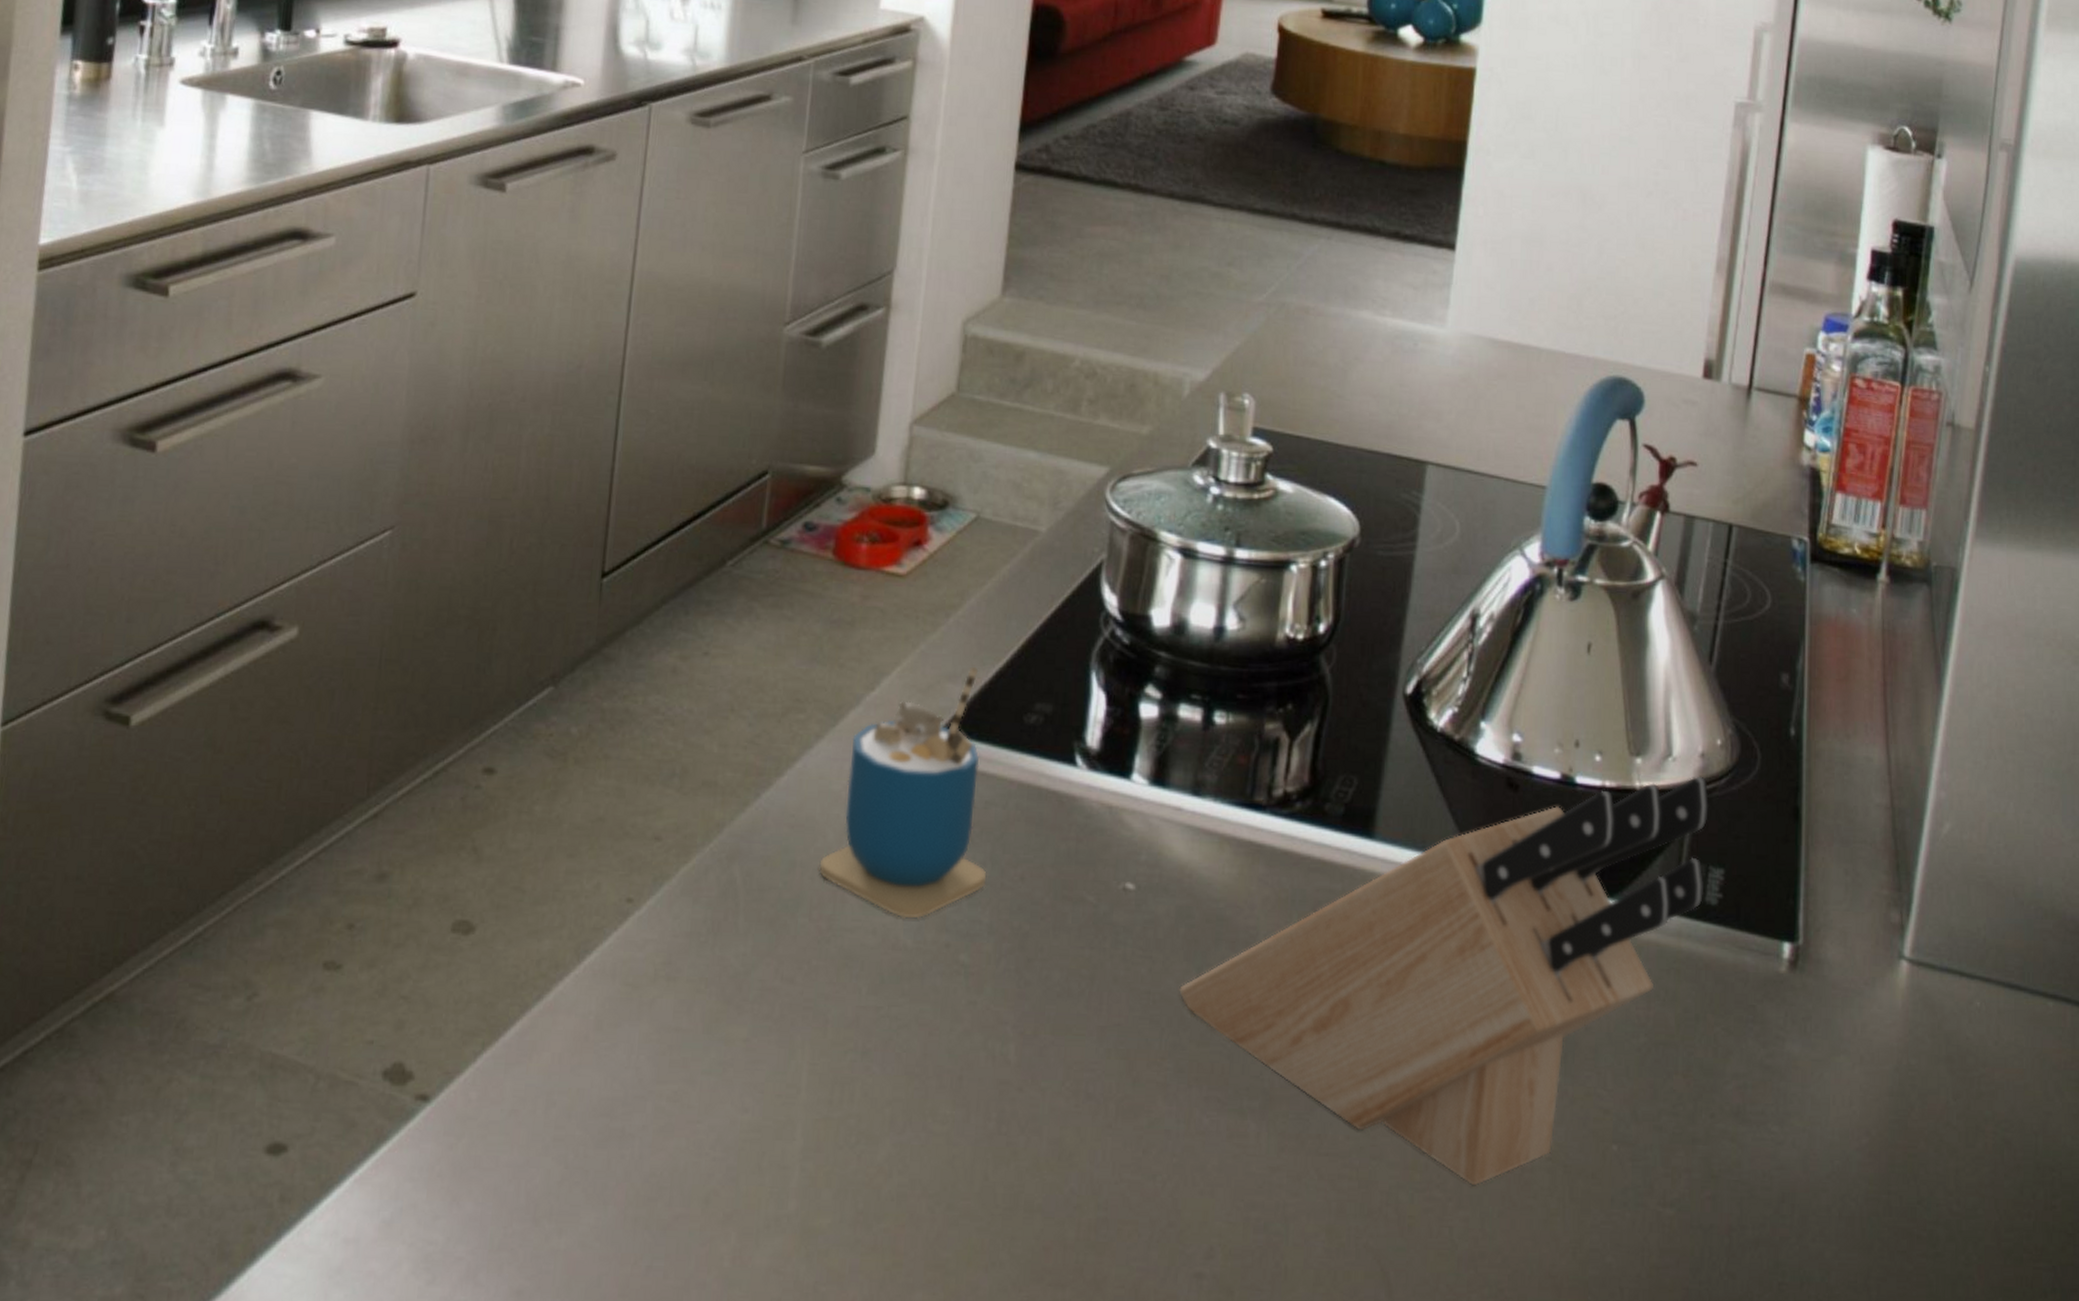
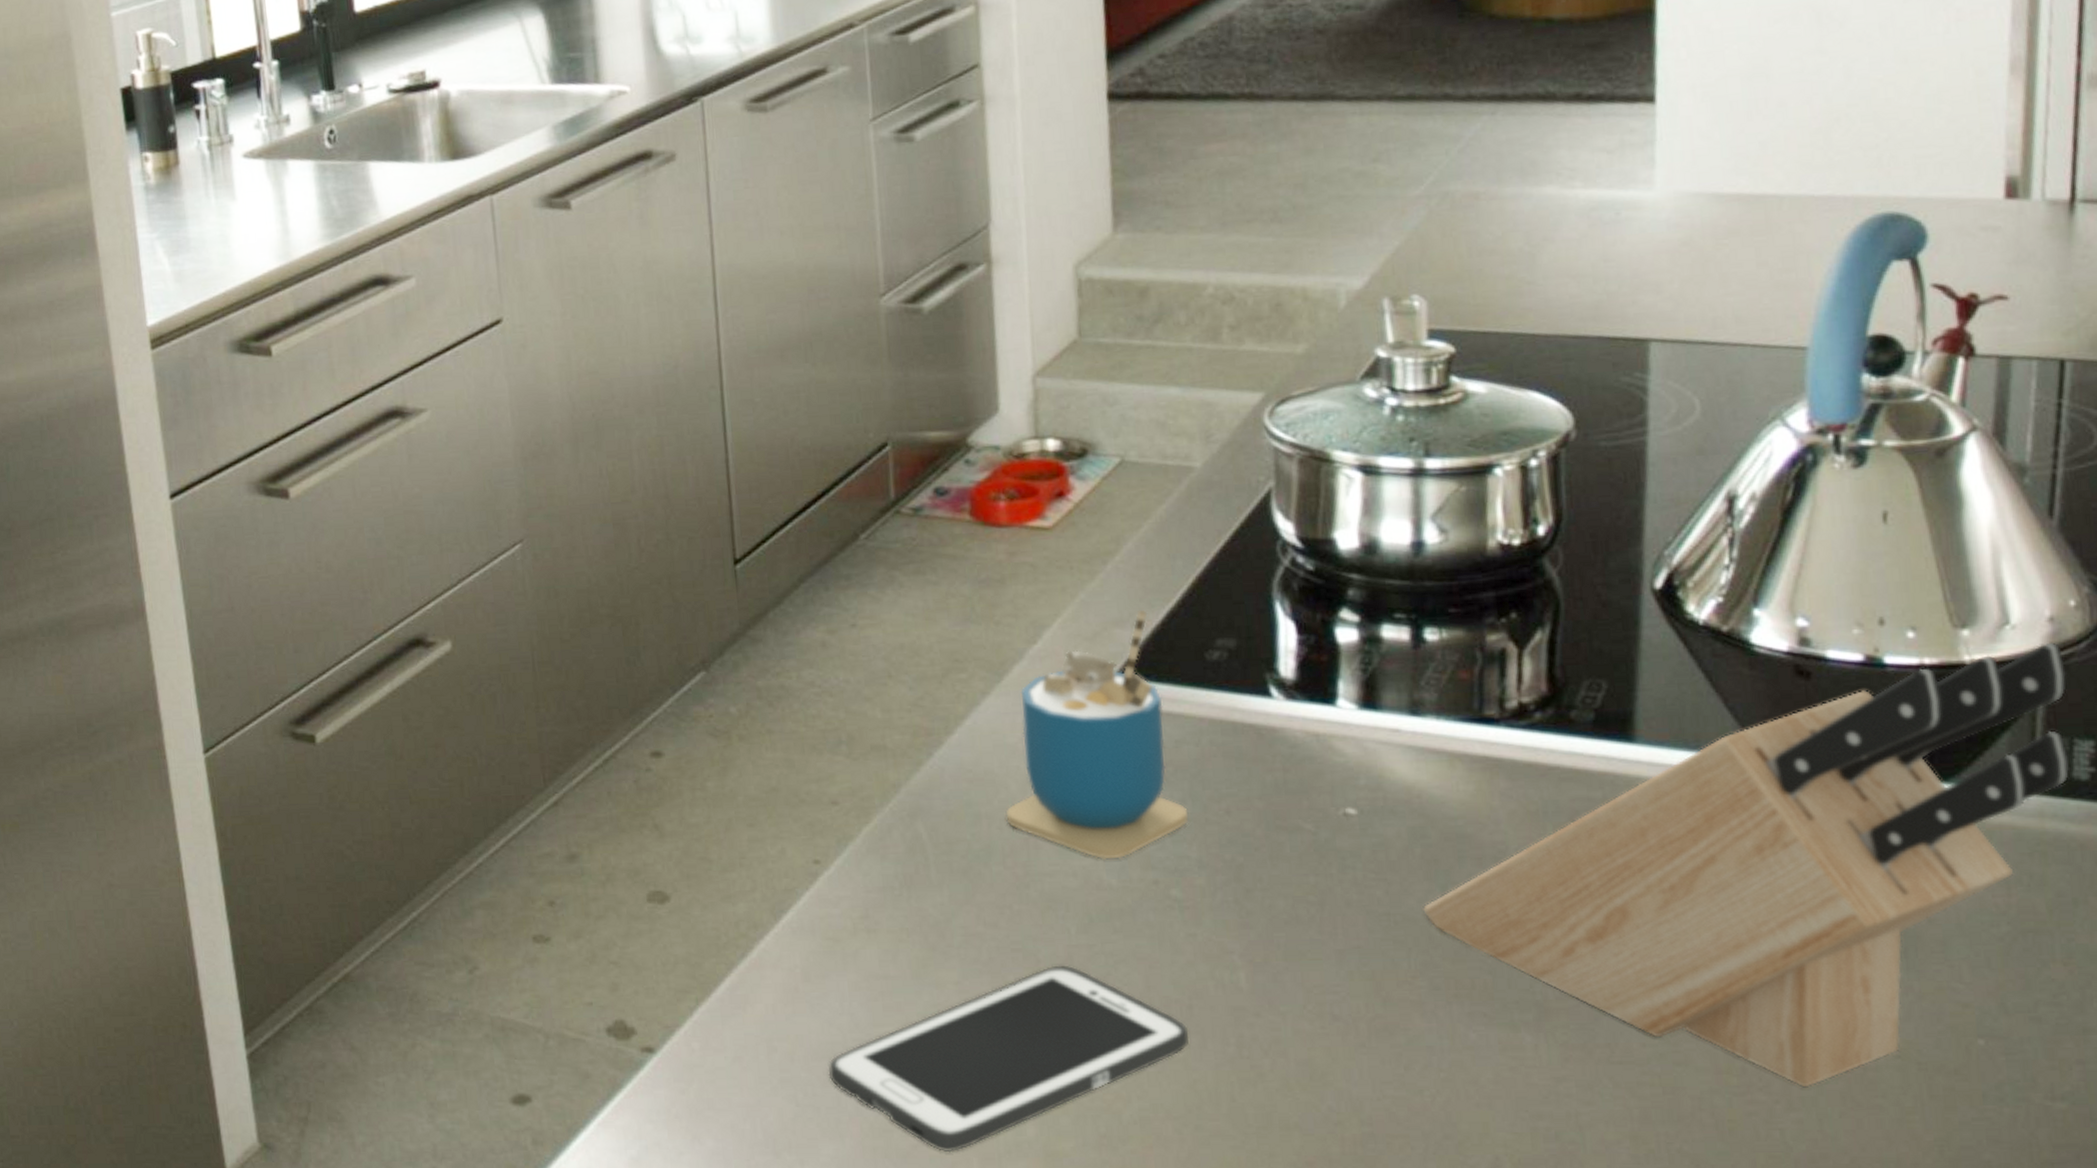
cell phone: none [603,1026,956,1226] -> present [828,965,1189,1153]

